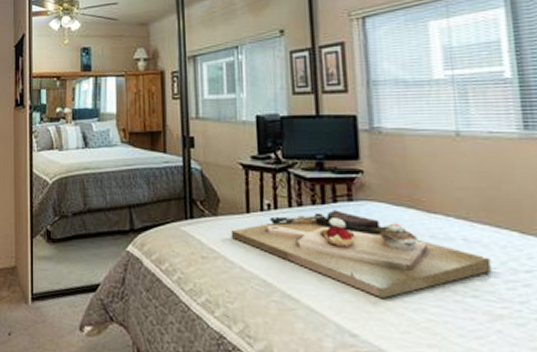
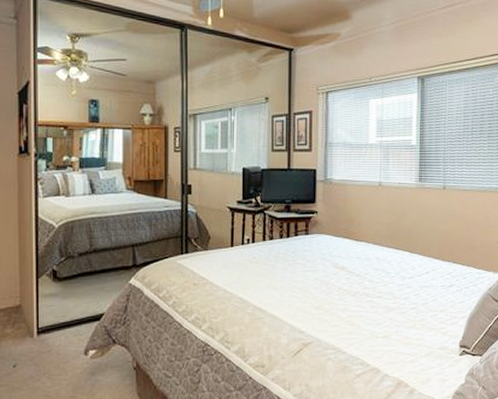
decorative tray: present [230,209,492,298] -> none [217,241,391,303]

